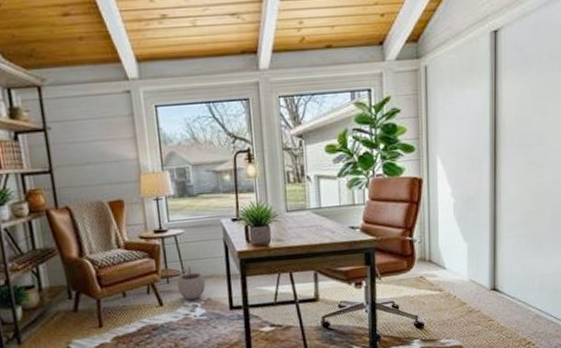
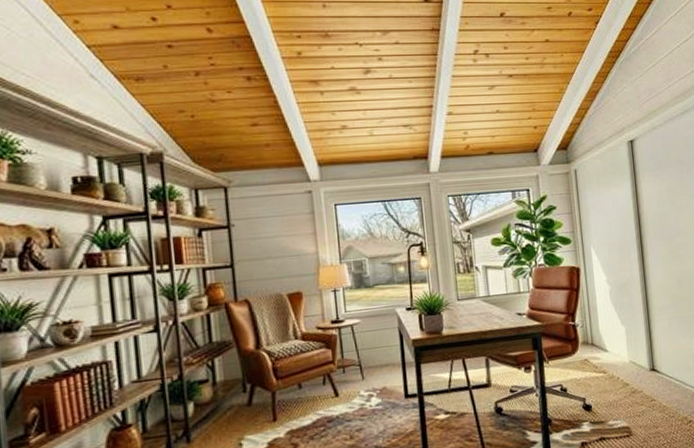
plant pot: present [177,265,205,301] -> none [353,354,381,390]

